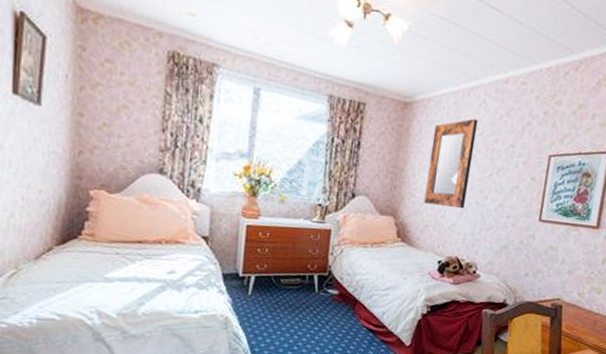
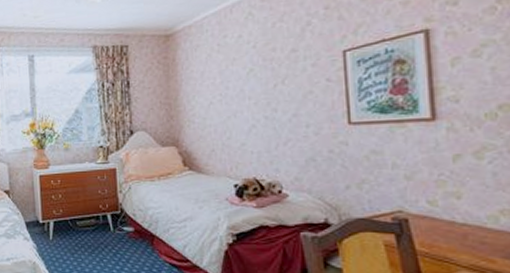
home mirror: present [424,118,478,209] -> none [201,32,253,128]

